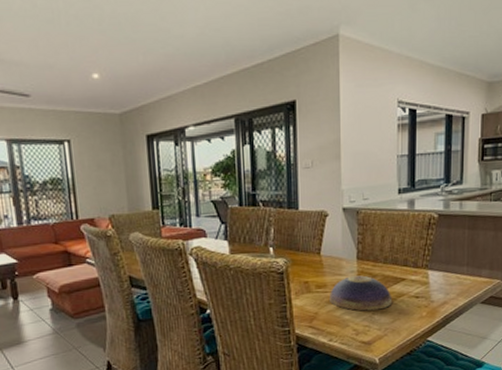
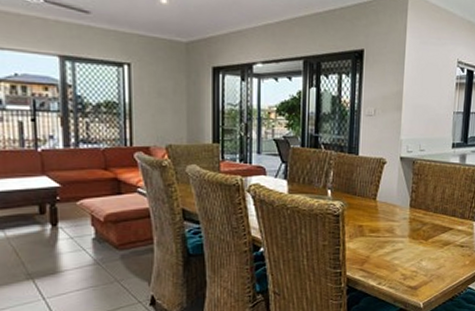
decorative bowl: present [330,275,393,311] -> none [381,223,440,257]

